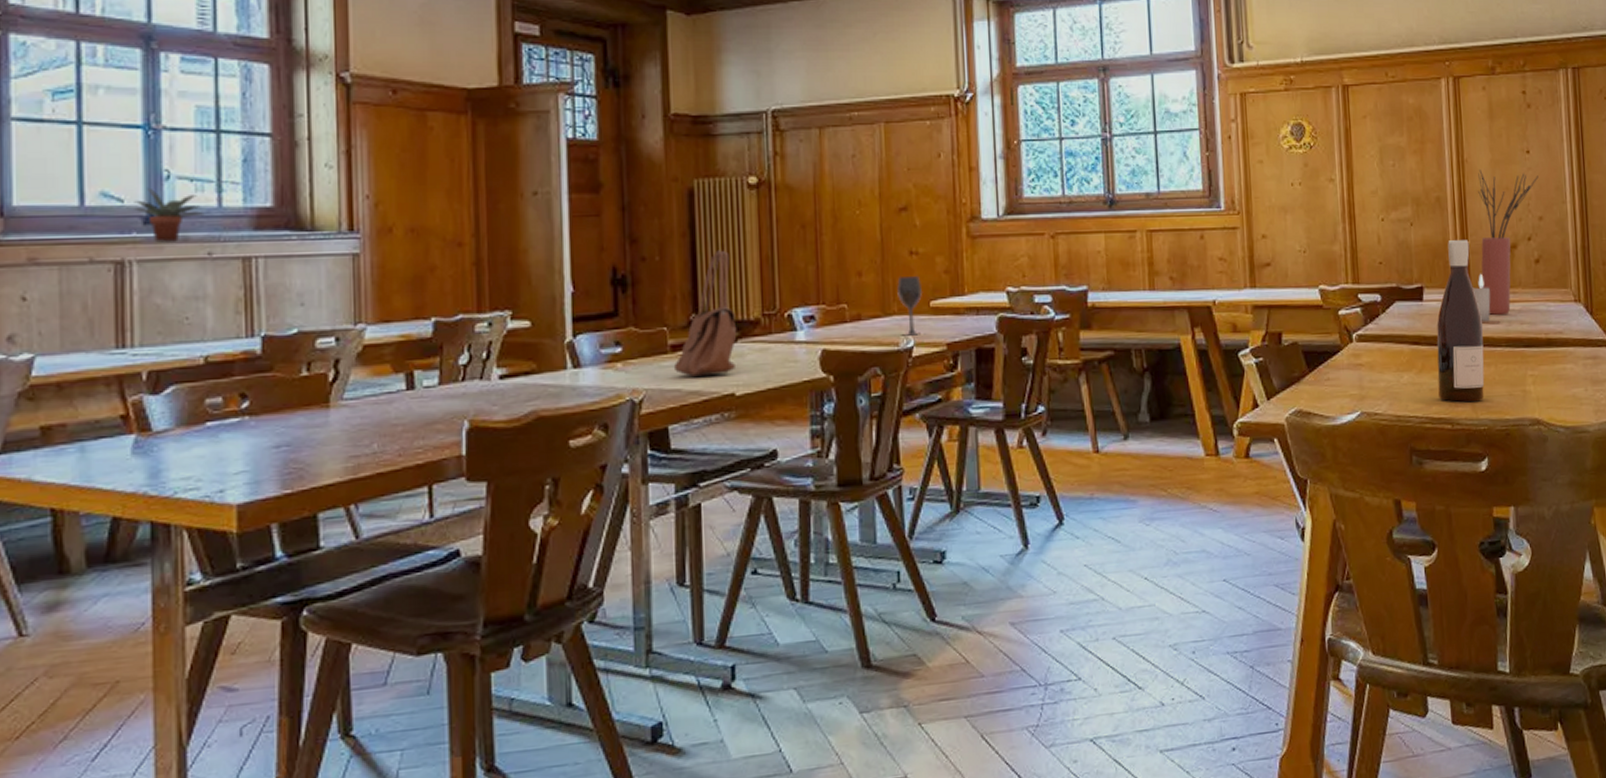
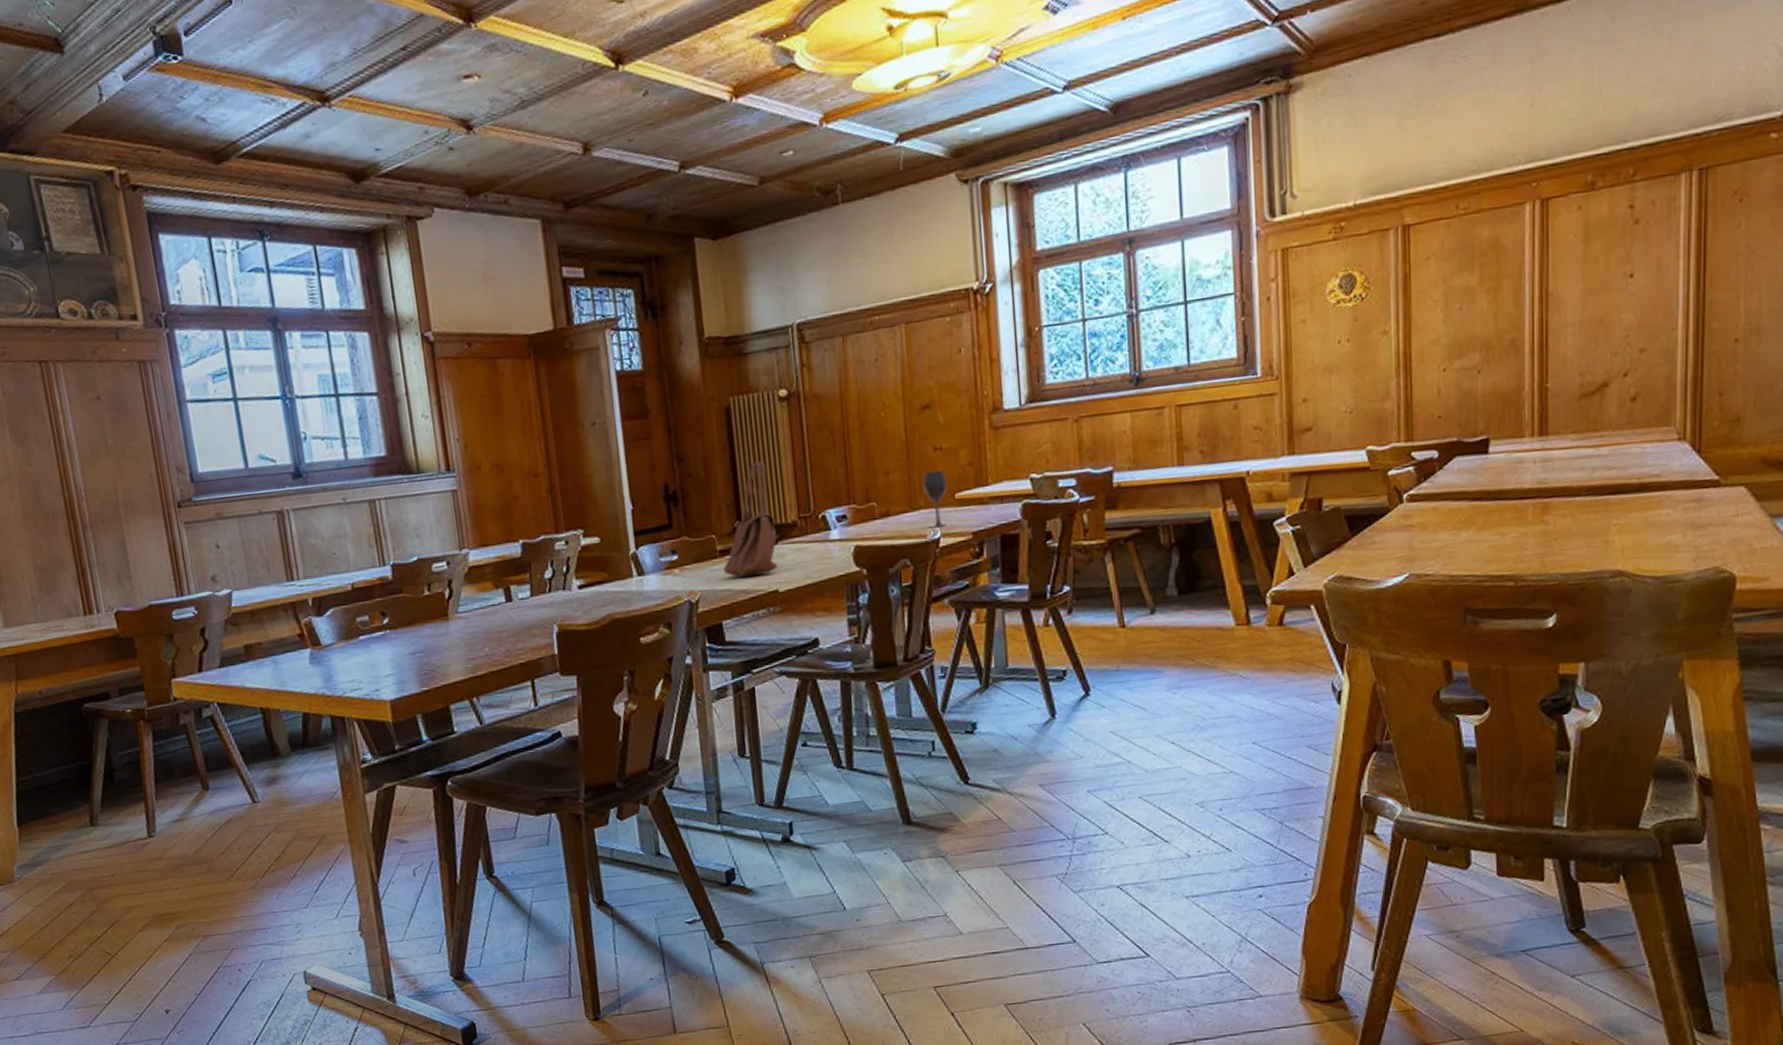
potted plant: present [134,187,205,243] -> none [283,448,336,494]
bottle: present [1436,240,1485,402] -> none [1500,383,1561,558]
candle: present [1473,273,1501,325] -> none [1551,418,1582,473]
vase: present [1478,170,1539,315] -> none [1562,300,1643,463]

